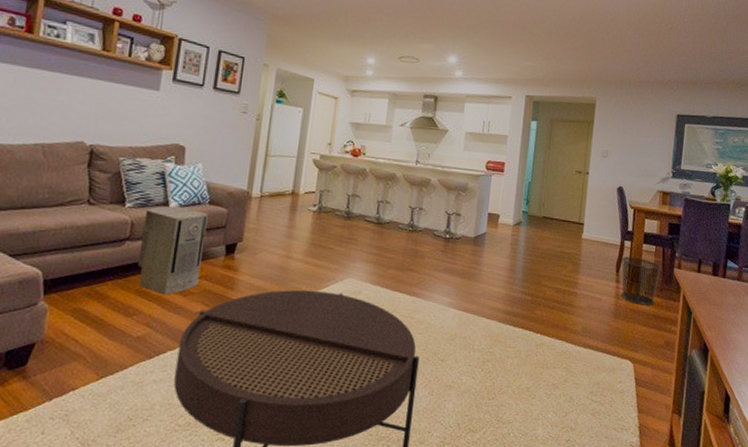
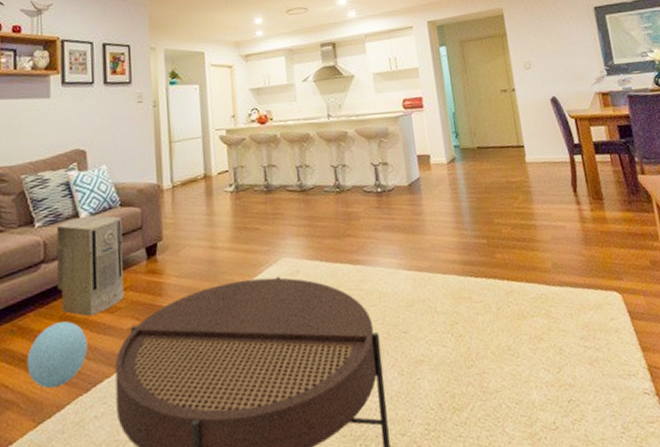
ball: none [98,295,158,350] -> present [26,321,88,389]
waste bin: present [621,257,661,306] -> none [575,171,627,225]

